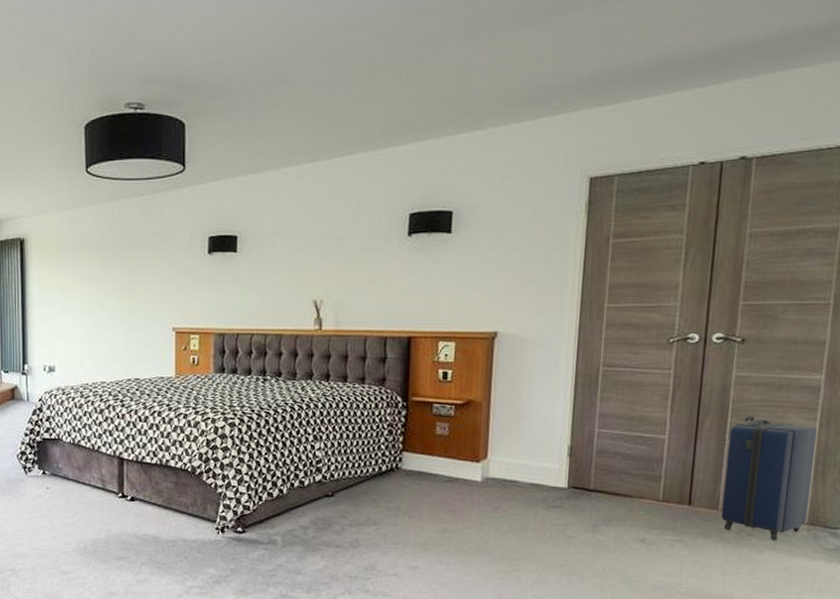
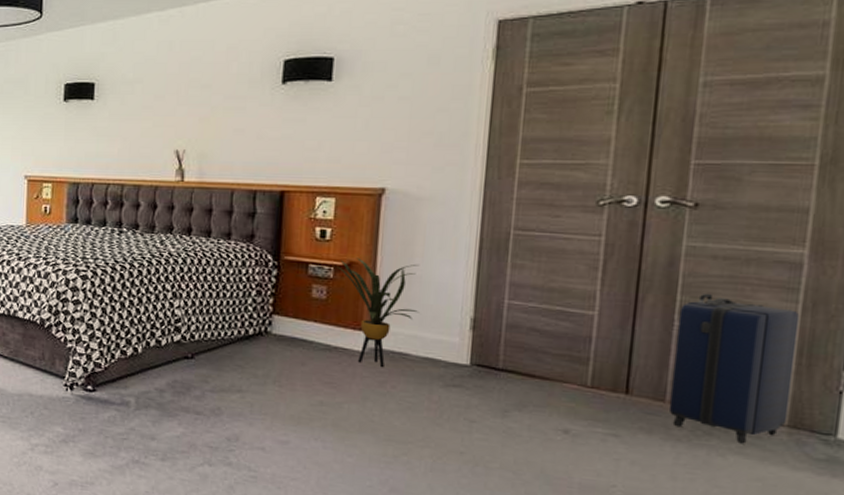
house plant: none [455,396,527,495] -> present [335,257,420,368]

